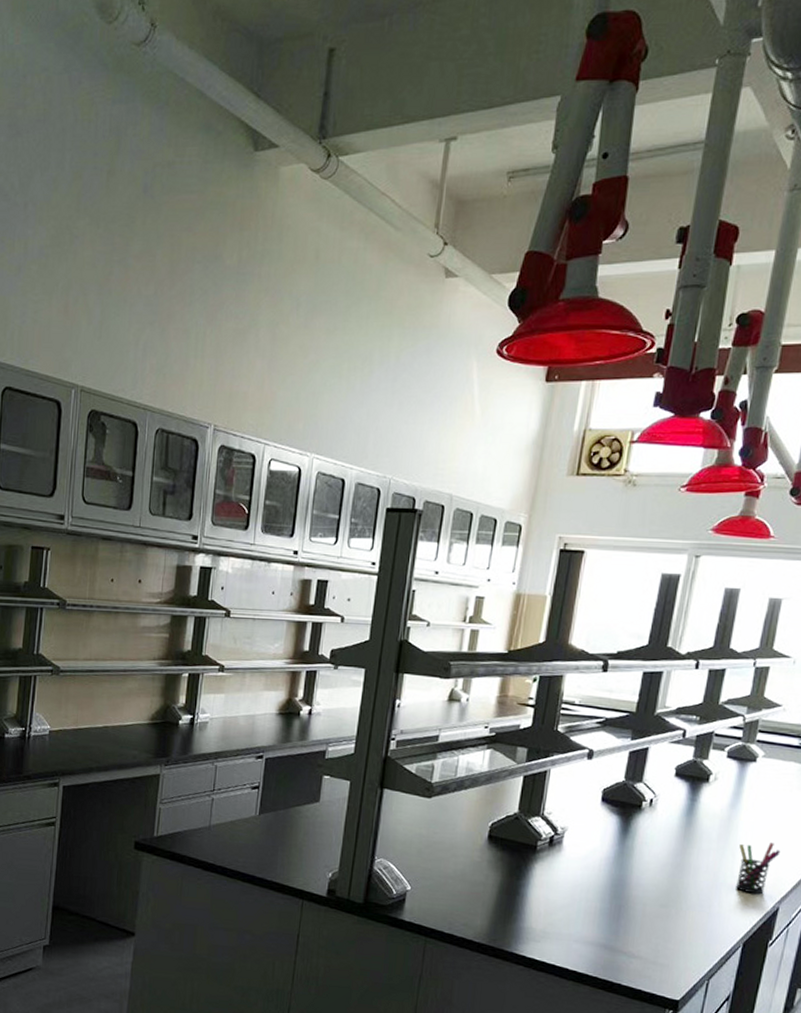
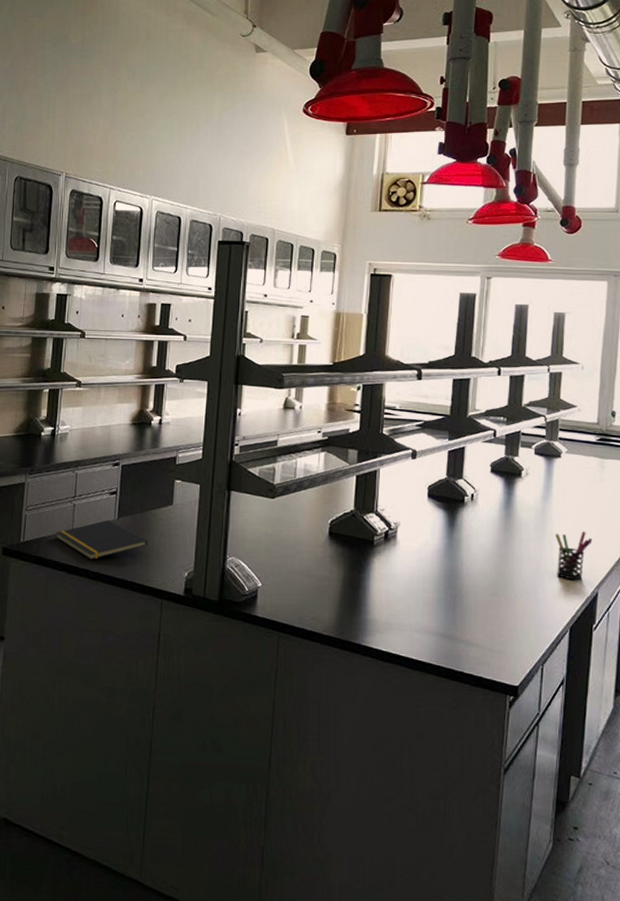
notepad: none [192,815,291,857] -> present [56,519,148,560]

